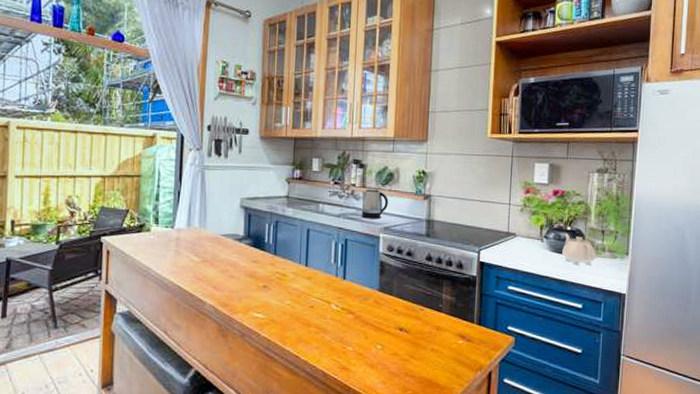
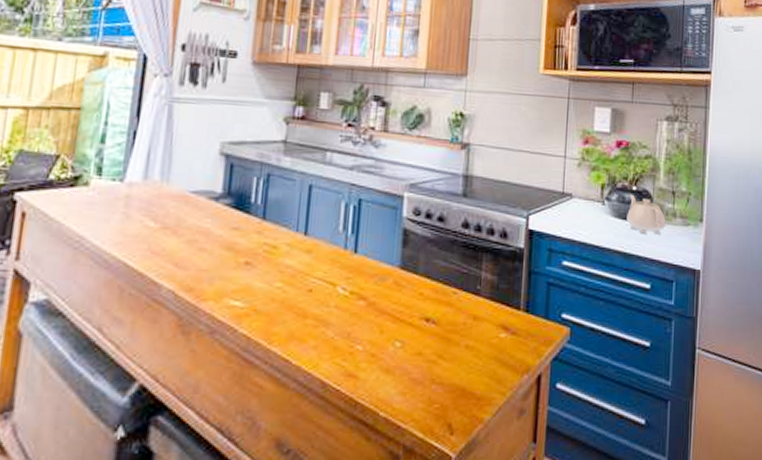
kettle: present [361,189,388,219] -> none [380,134,416,174]

